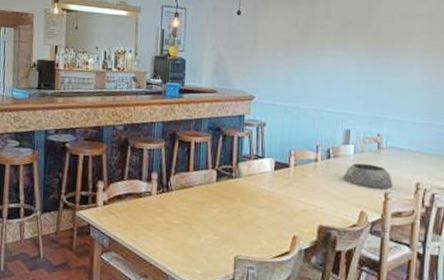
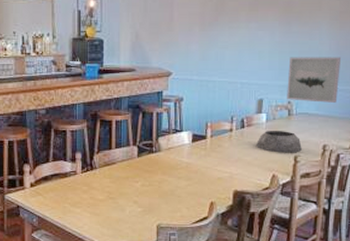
wall art: none [376,88,434,138] -> present [287,57,340,103]

